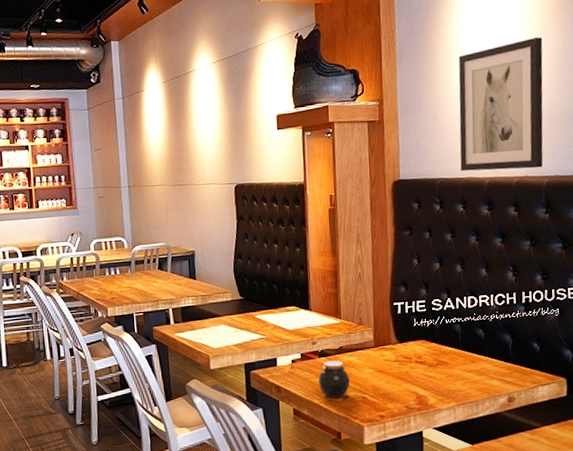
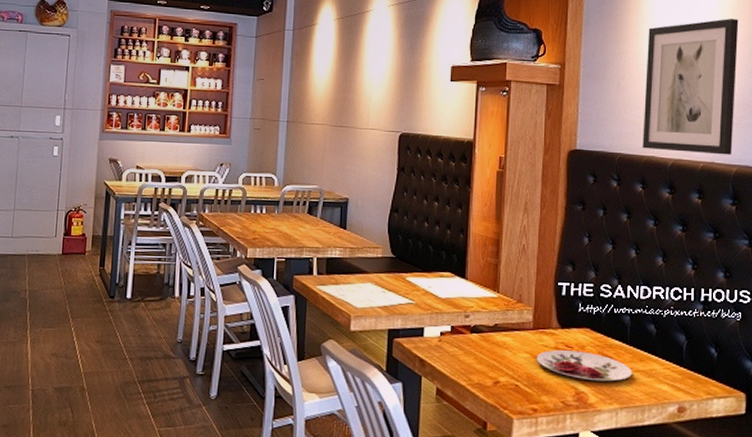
jar: present [318,360,351,399] -> none [467,338,503,382]
plate: none [379,360,465,385] -> present [536,350,632,382]

